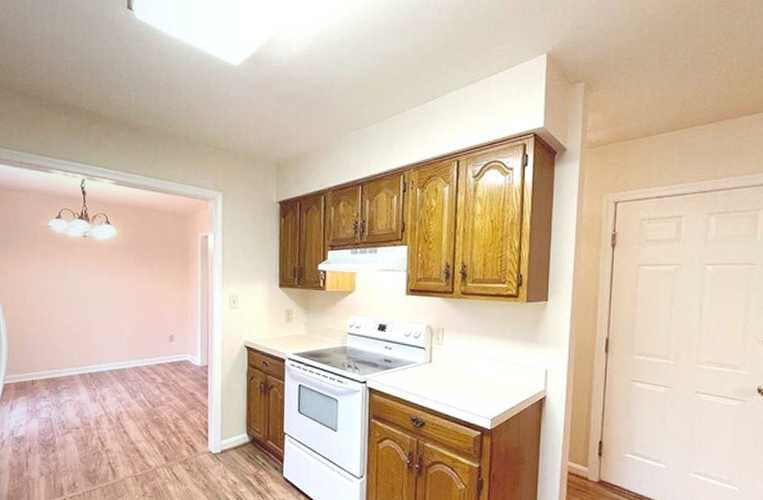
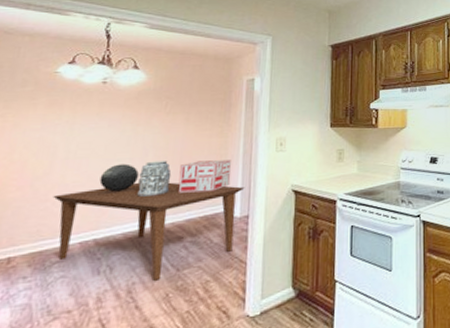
dining table: none [57,327,204,412] -> present [53,182,245,281]
decorative globe: none [89,310,118,335] -> present [99,163,140,192]
decorative urn: none [117,310,143,341] -> present [137,161,172,197]
decorative cube: none [149,312,192,341] -> present [177,160,231,193]

